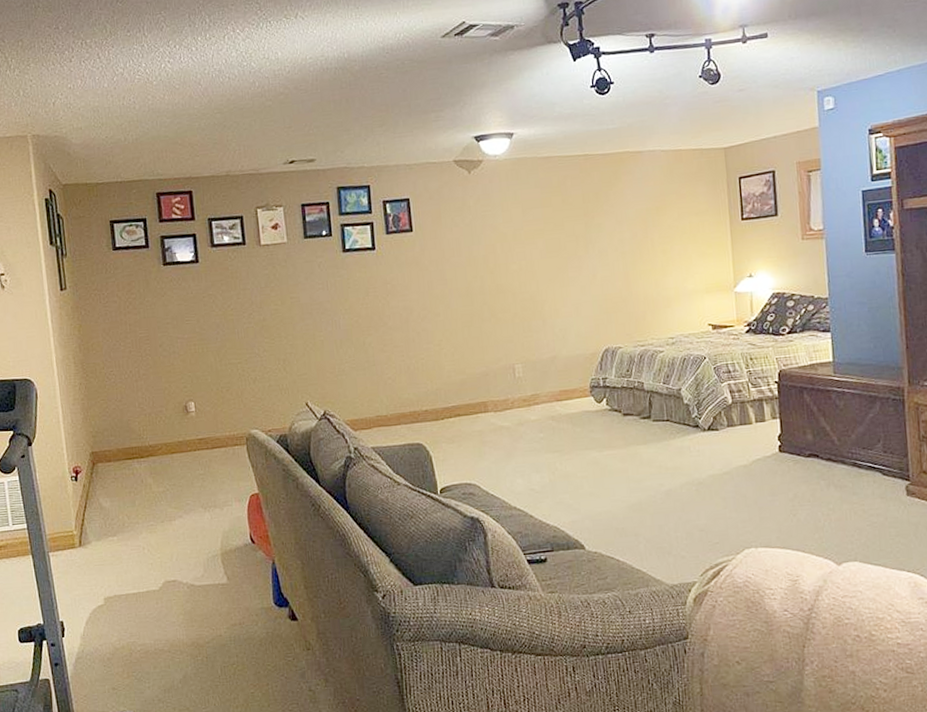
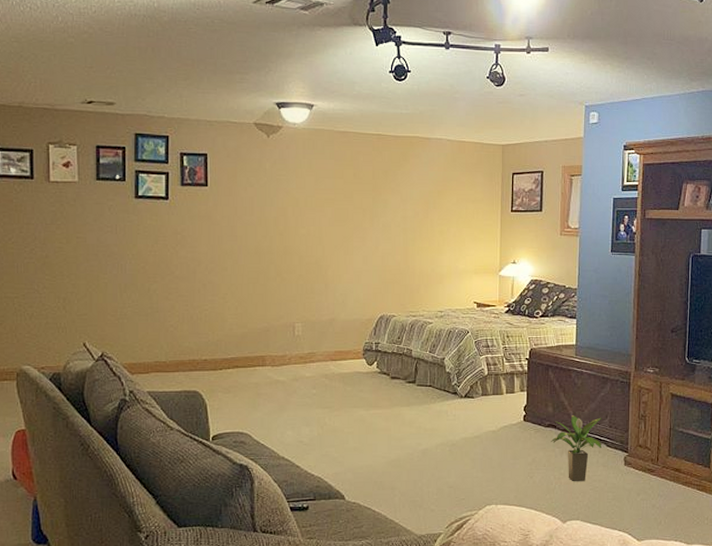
potted plant: none [813,441,877,517] -> present [550,414,602,481]

